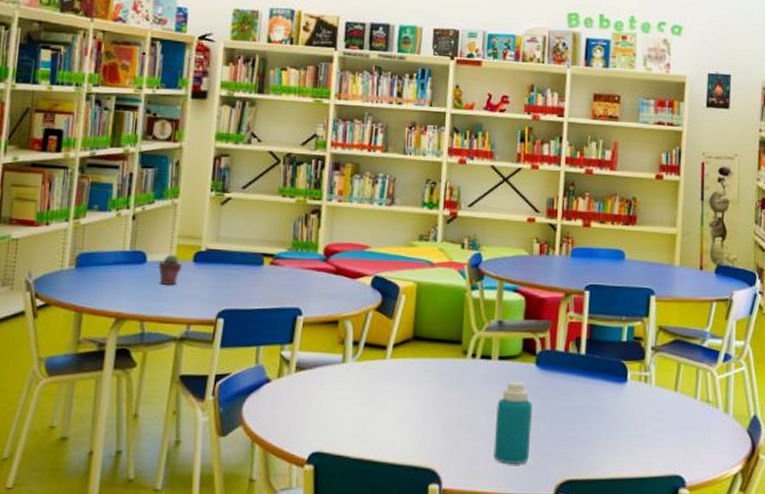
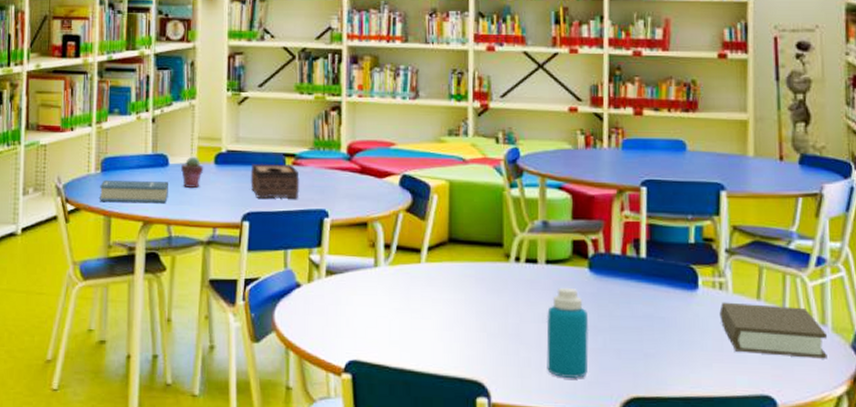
hardback book: none [72,276,145,299] -> present [100,180,168,203]
tissue box: none [228,262,277,297] -> present [250,163,300,199]
book: none [643,393,729,442] -> present [719,302,828,359]

